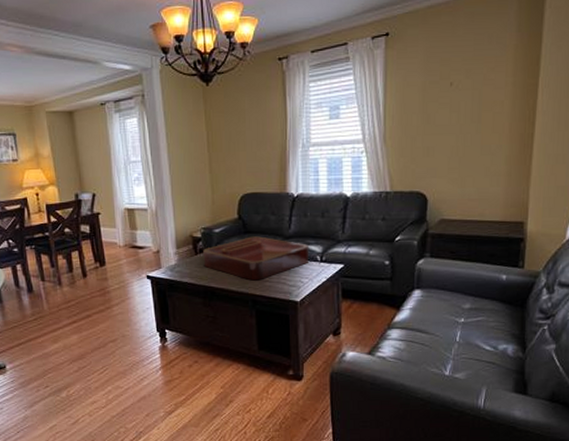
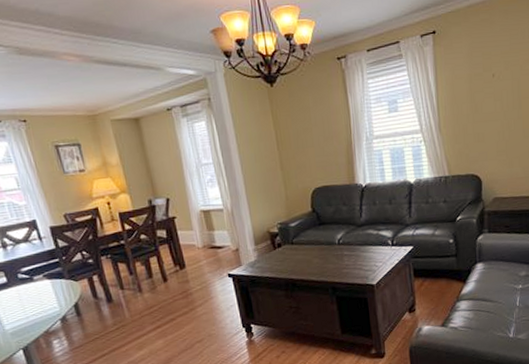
decorative tray: present [203,236,308,281] -> none [281,226,381,269]

